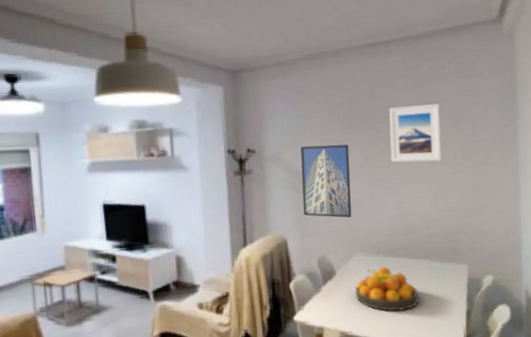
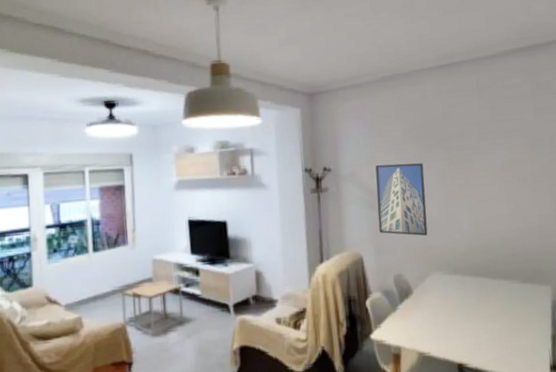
fruit bowl: present [355,266,419,312] -> none [433,286,501,334]
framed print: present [388,104,442,163] -> none [463,122,519,181]

